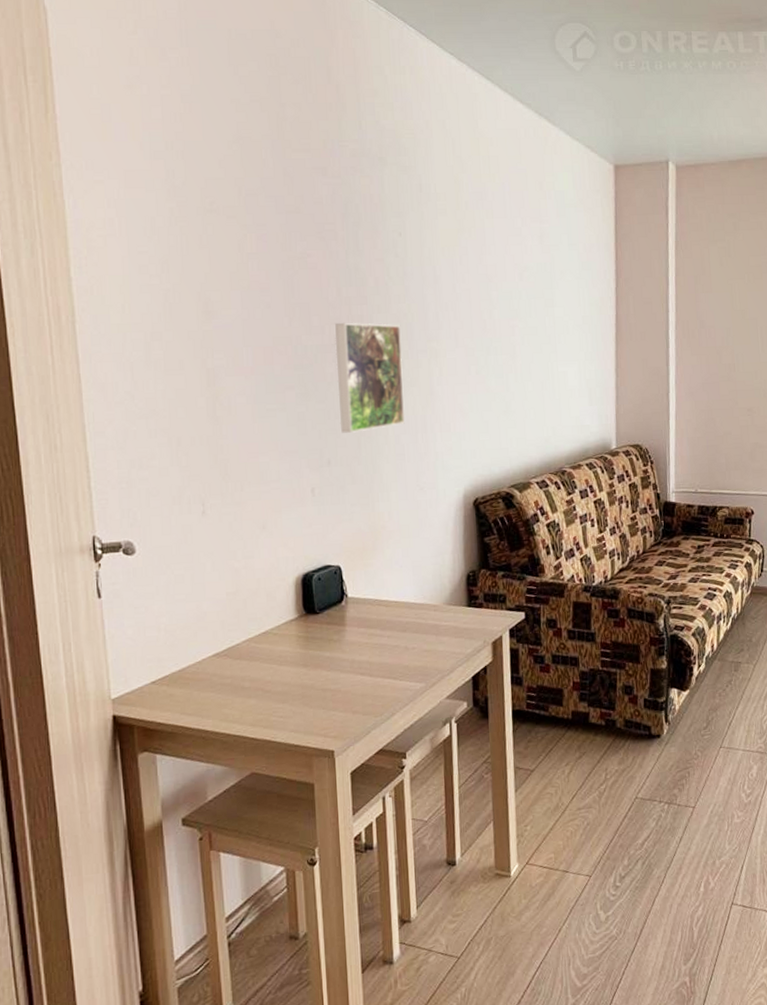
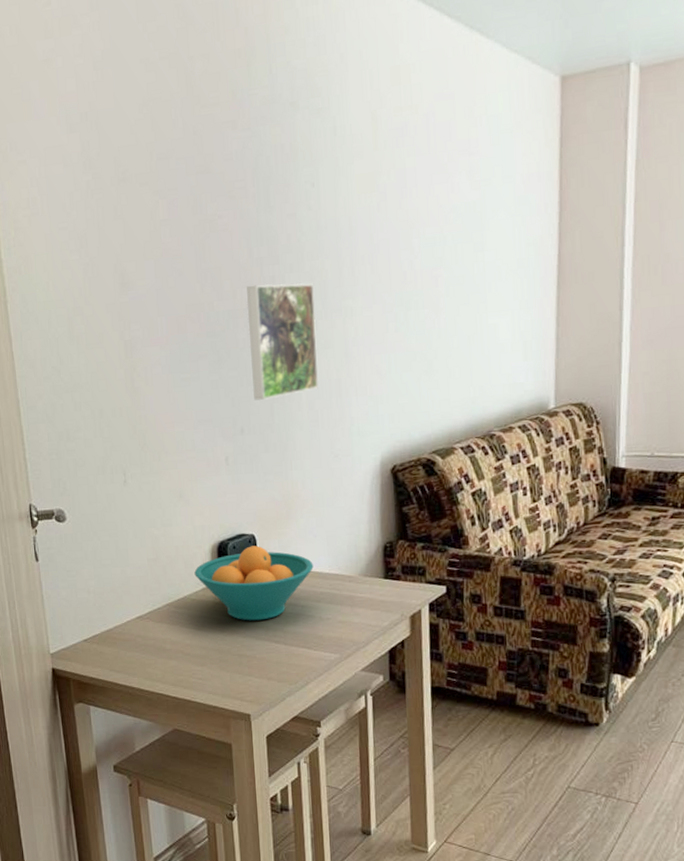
fruit bowl: none [277,577,399,654] -> present [194,545,314,621]

